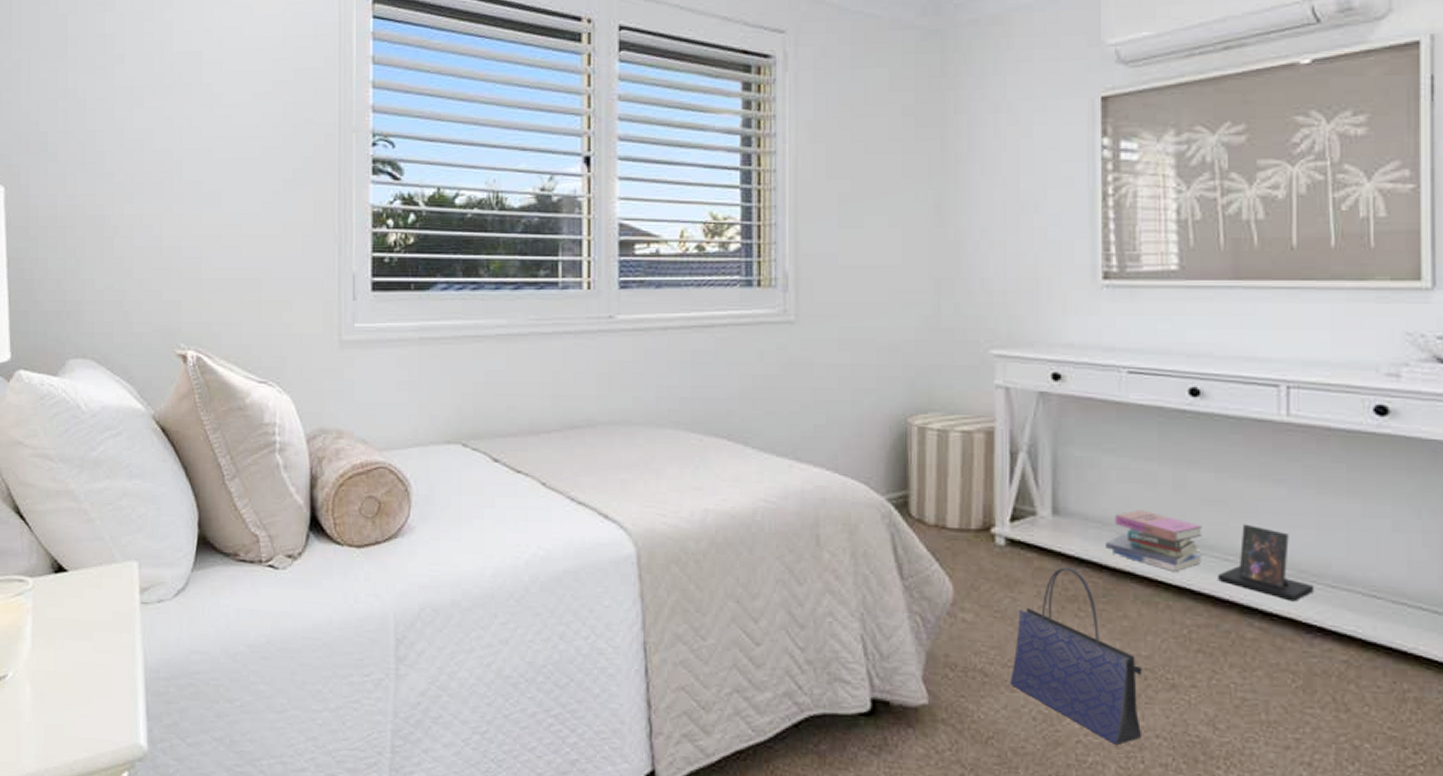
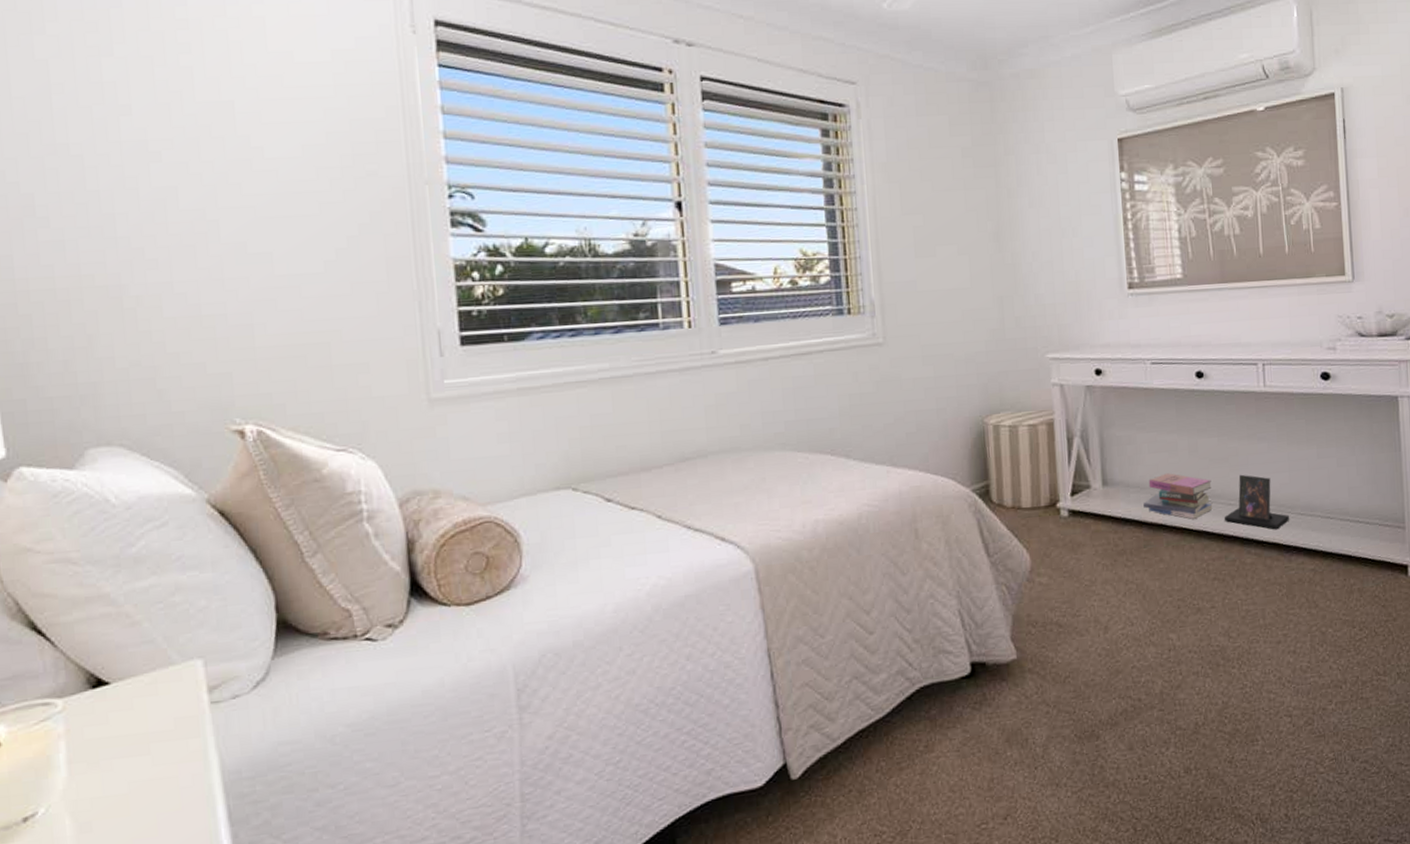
tote bag: present [1009,567,1143,745] -> none [1079,527,1180,664]

